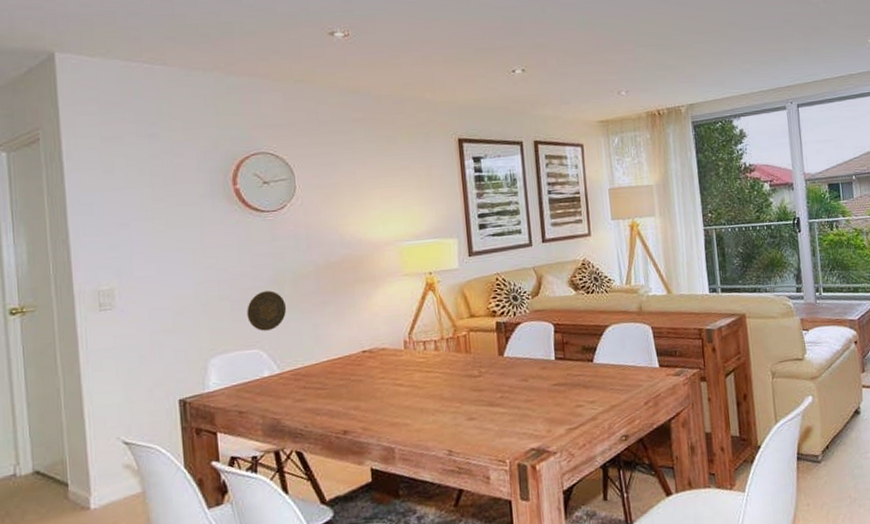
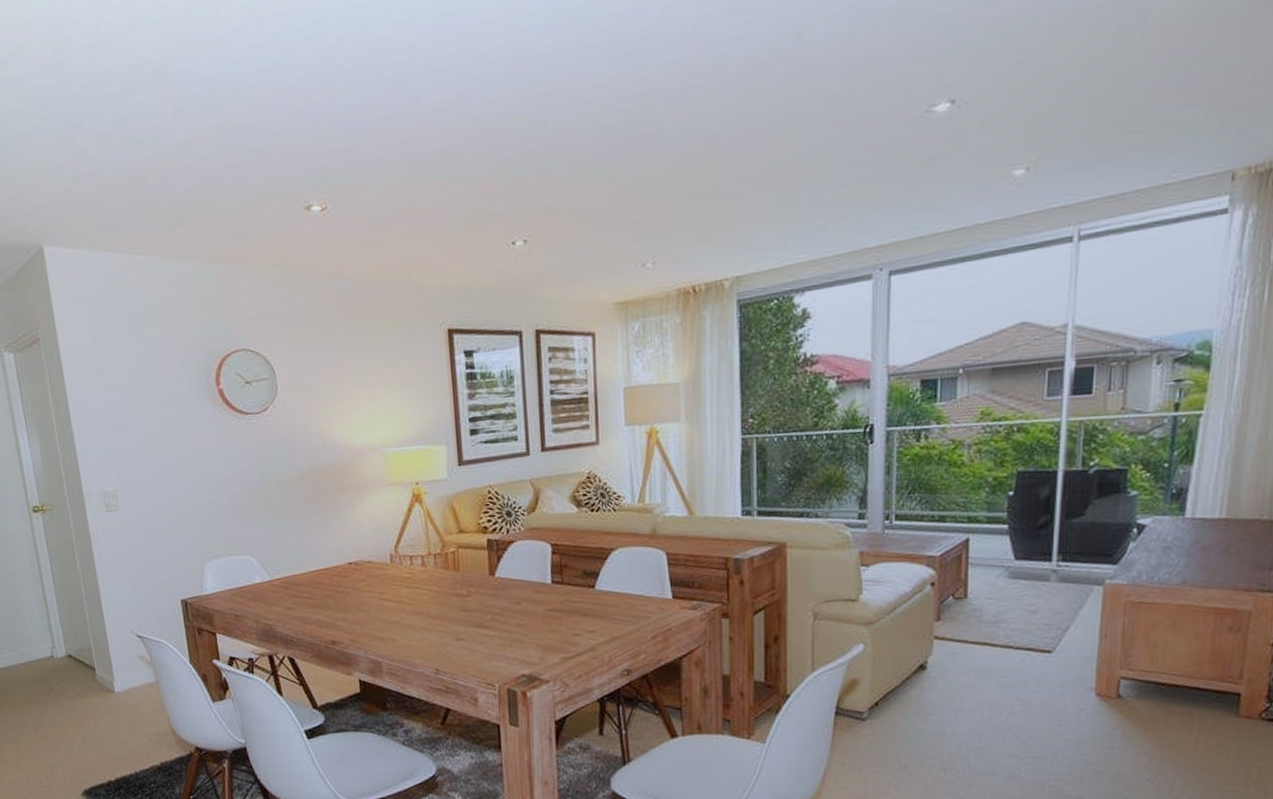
decorative plate: present [247,290,286,331] -> none [236,497,273,538]

